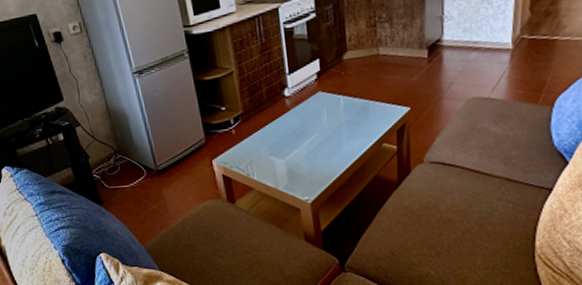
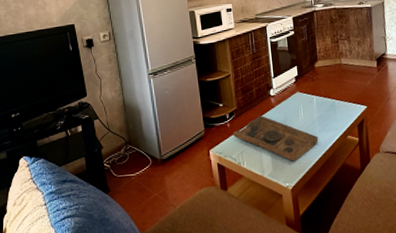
decorative tray: none [239,119,346,173] -> present [233,115,319,161]

